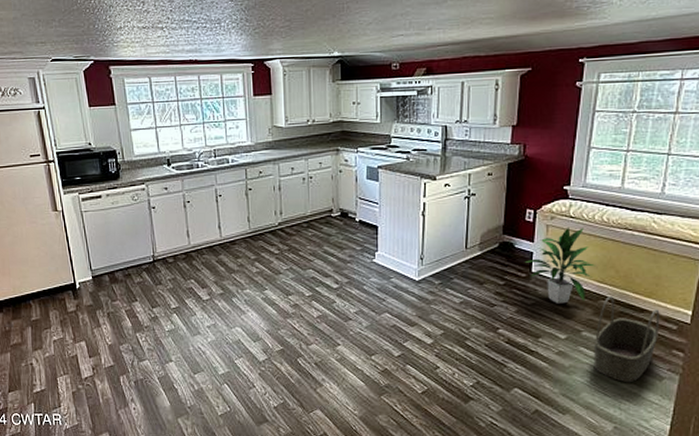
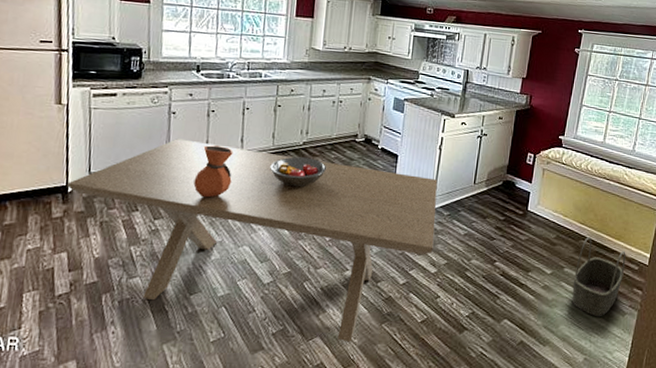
dining table: none [75,231,427,414] -> present [67,139,438,343]
vase: none [181,234,216,285] -> present [193,145,234,198]
fruit bowl: none [250,237,305,268] -> present [270,156,326,187]
indoor plant: present [524,227,597,304] -> none [522,172,580,241]

